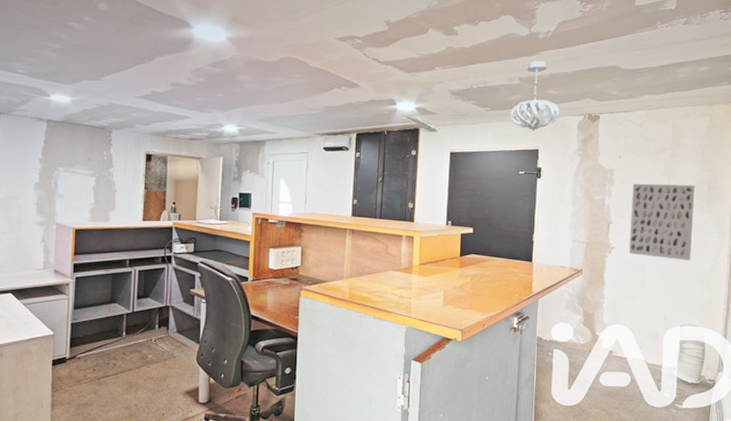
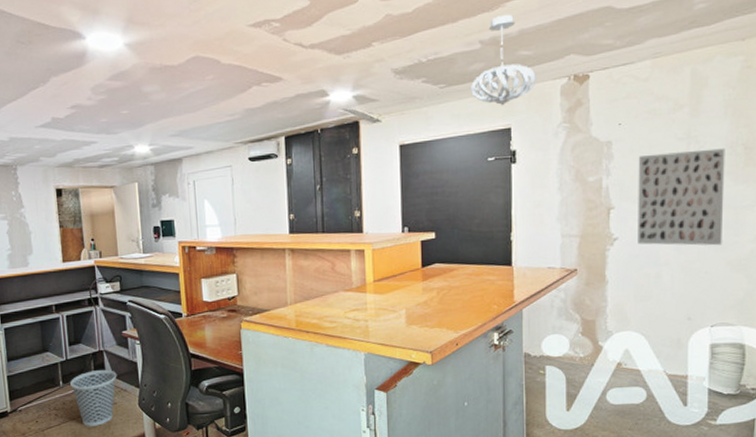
wastebasket: none [133,324,180,378] -> present [70,370,117,426]

